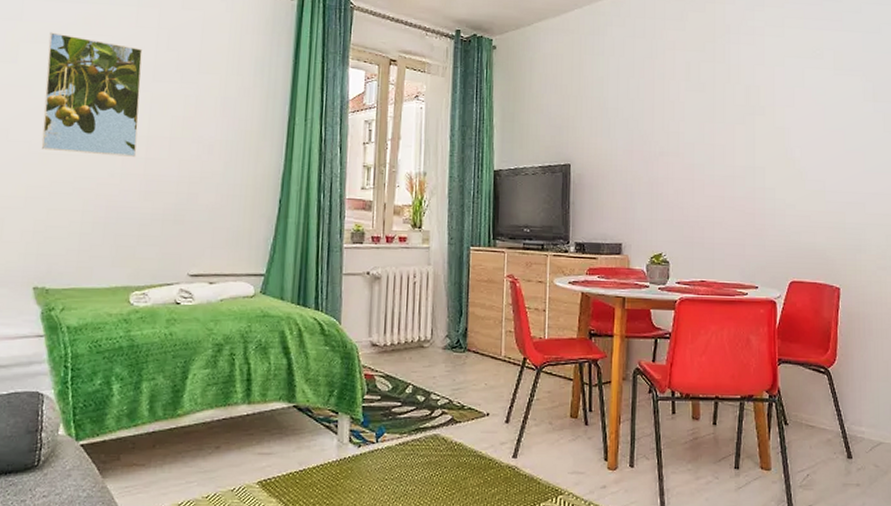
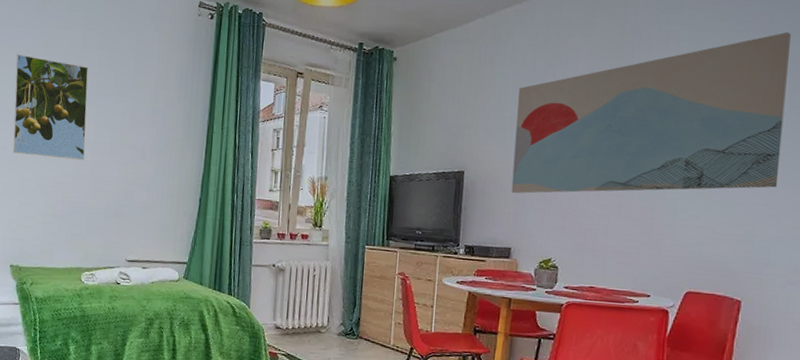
wall art: none [618,30,861,187] -> present [511,31,791,194]

